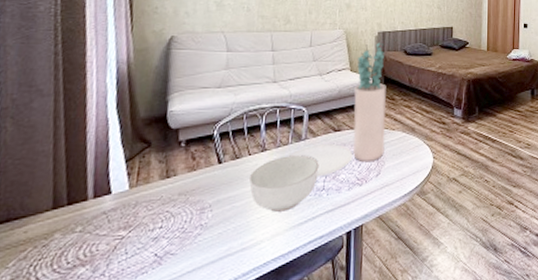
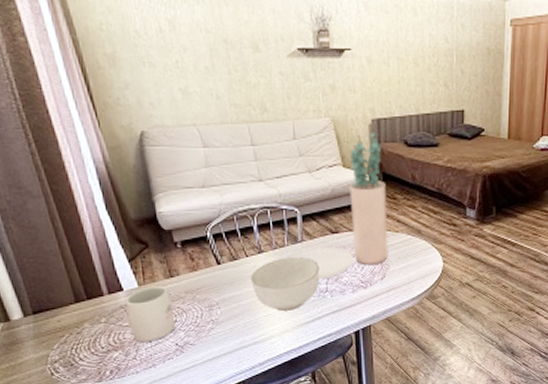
mug: none [106,188,162,254] -> present [125,286,176,342]

